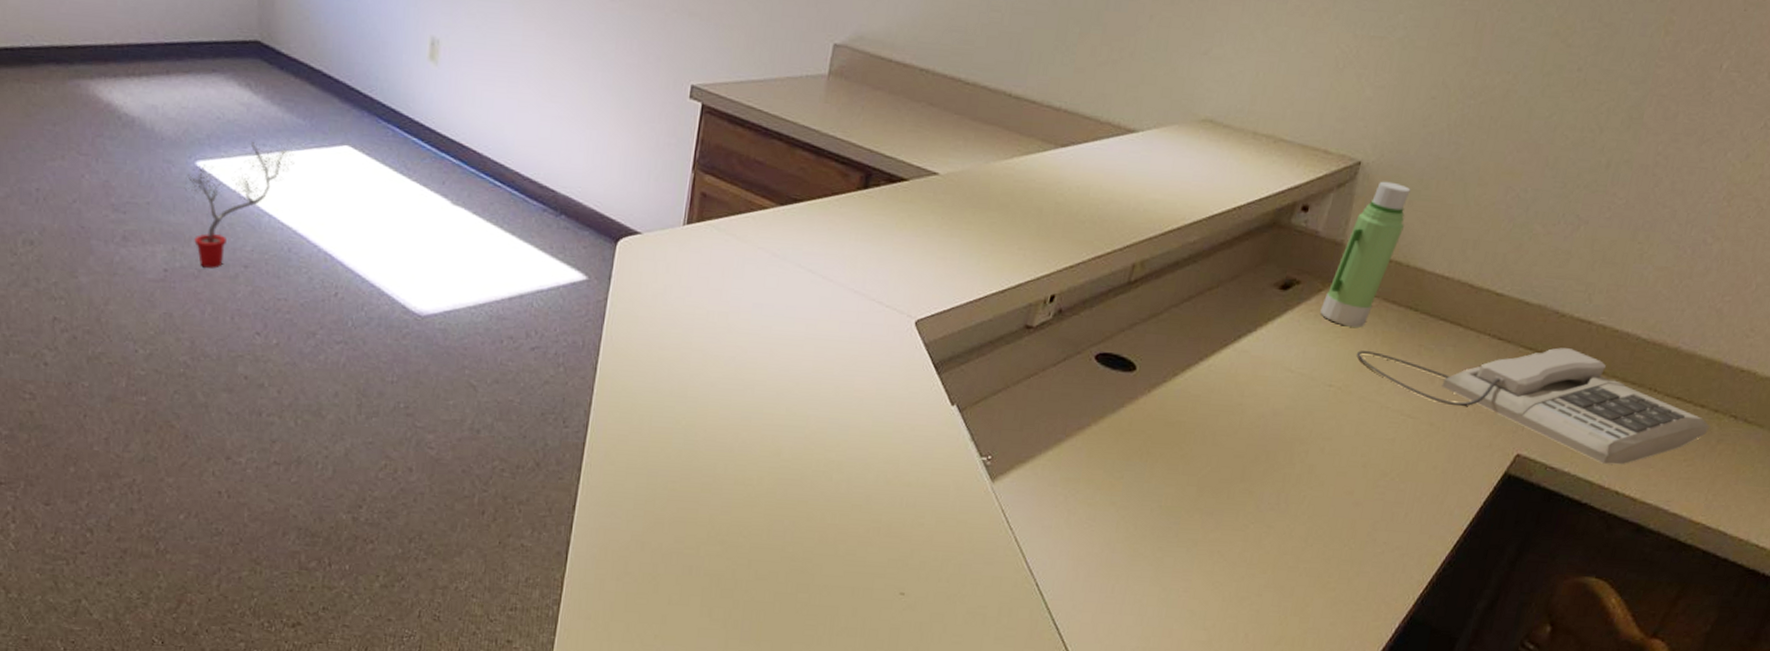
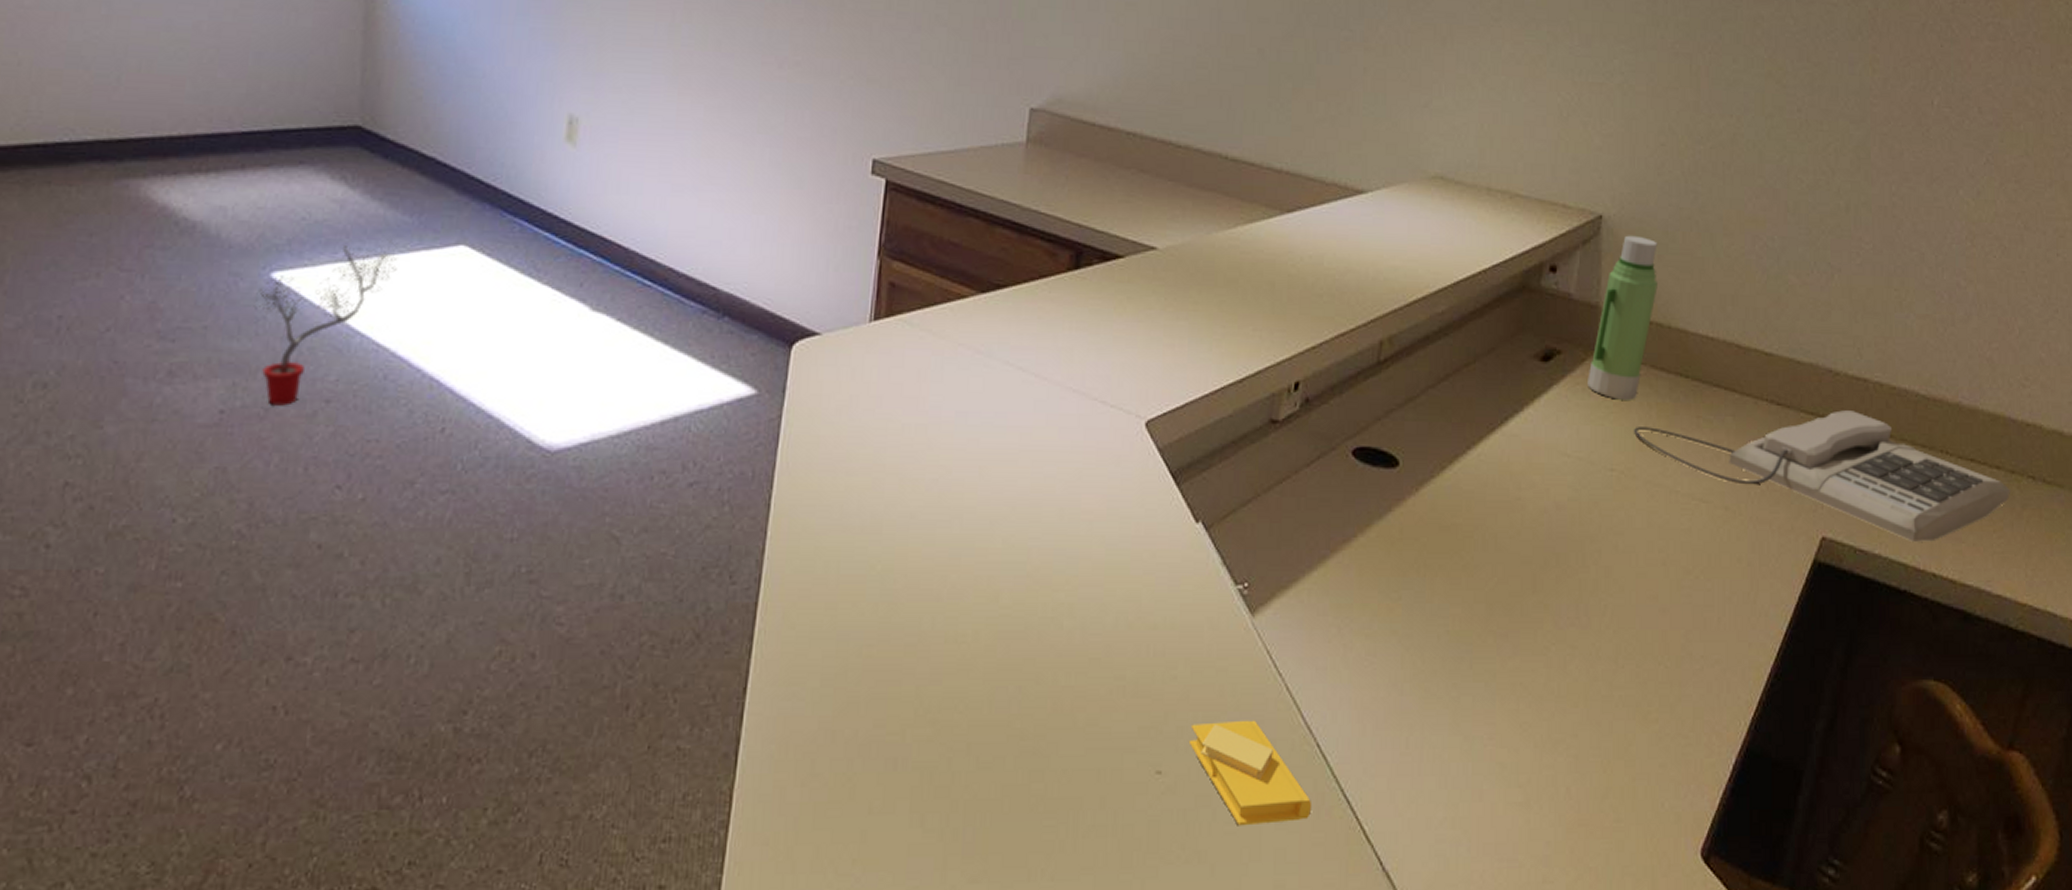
sticky notes: none [929,560,1027,639] -> present [1188,720,1313,826]

